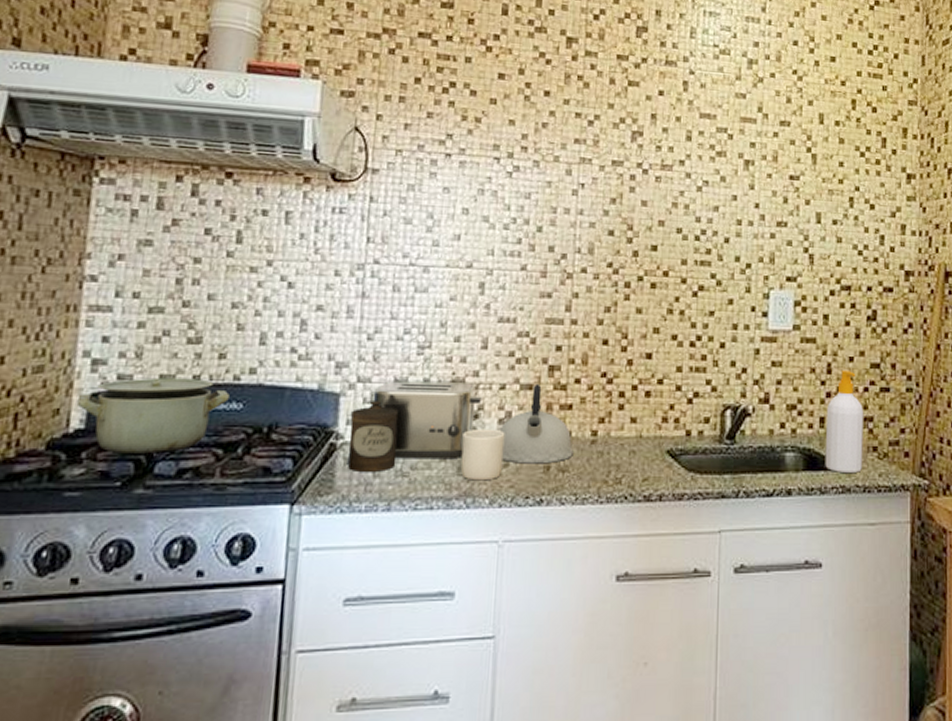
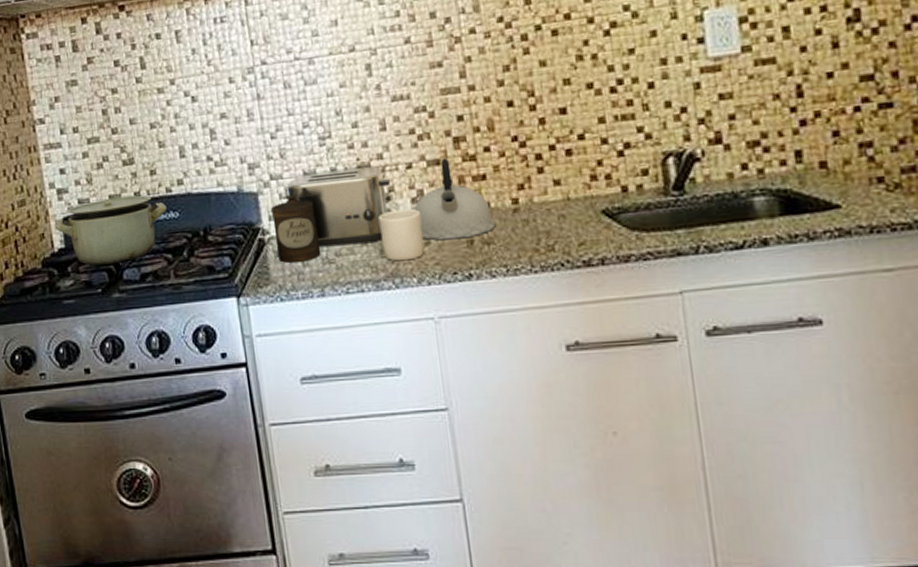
soap bottle: present [825,370,864,473] -> none [802,89,864,214]

